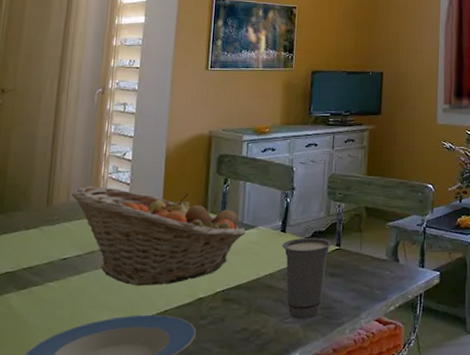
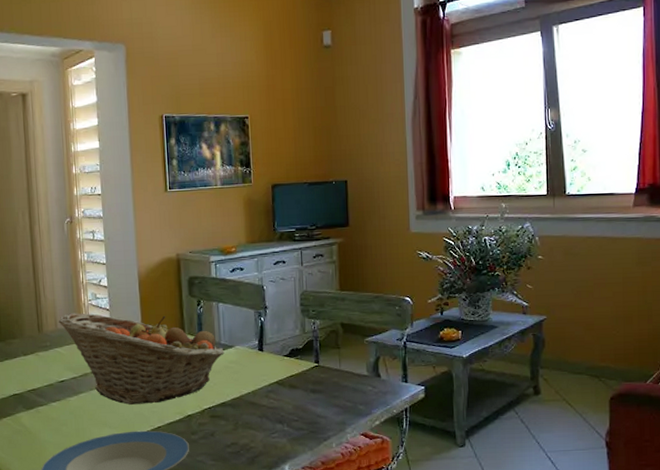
cup: present [282,237,332,319] -> none [261,355,311,434]

